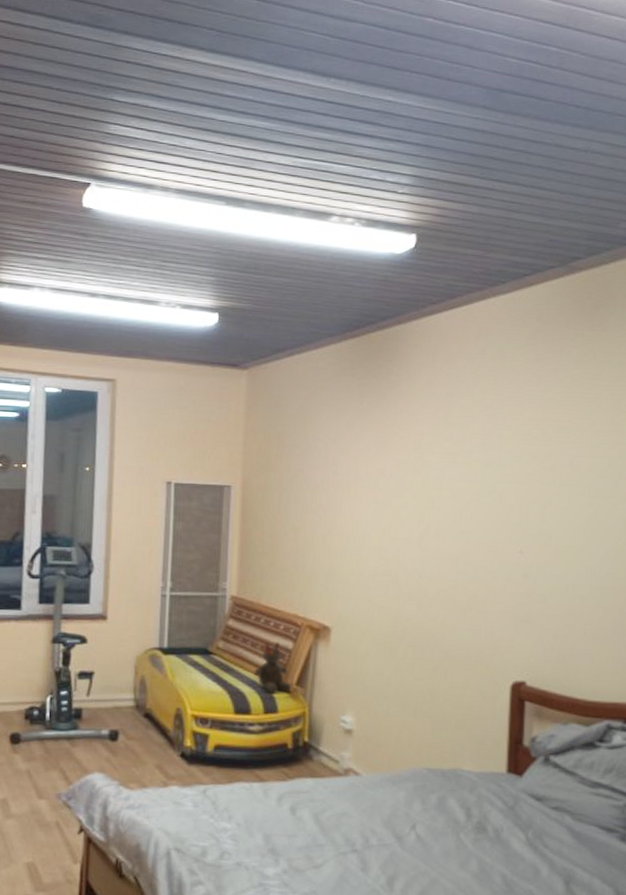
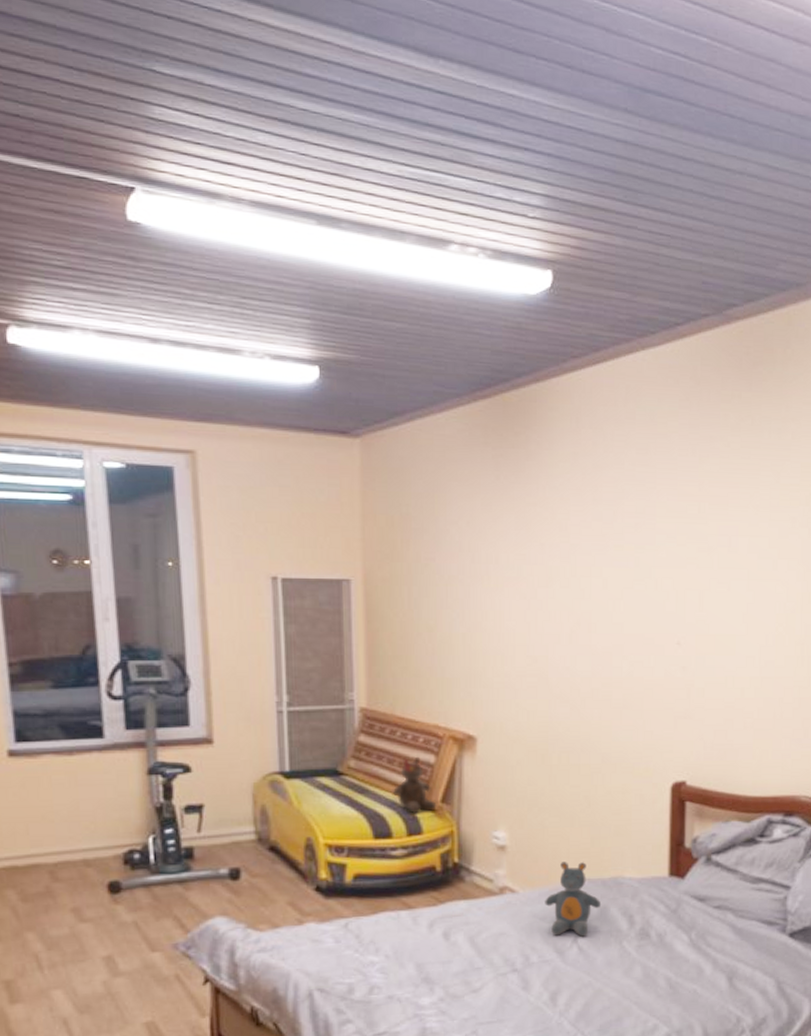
stuffed animal: none [386,750,440,825] -> present [545,862,602,937]

